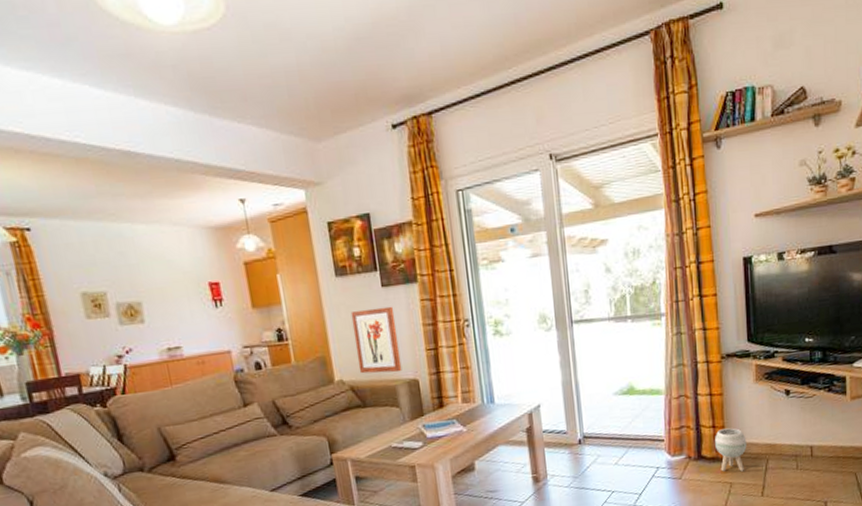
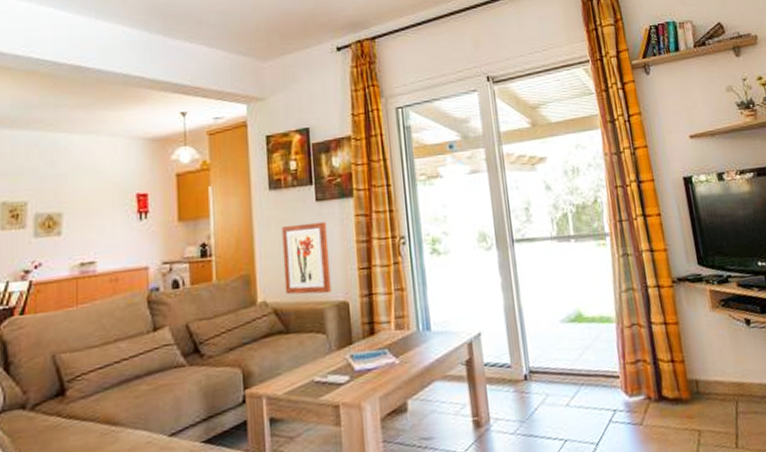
planter: present [715,428,747,472] -> none [675,362,712,416]

